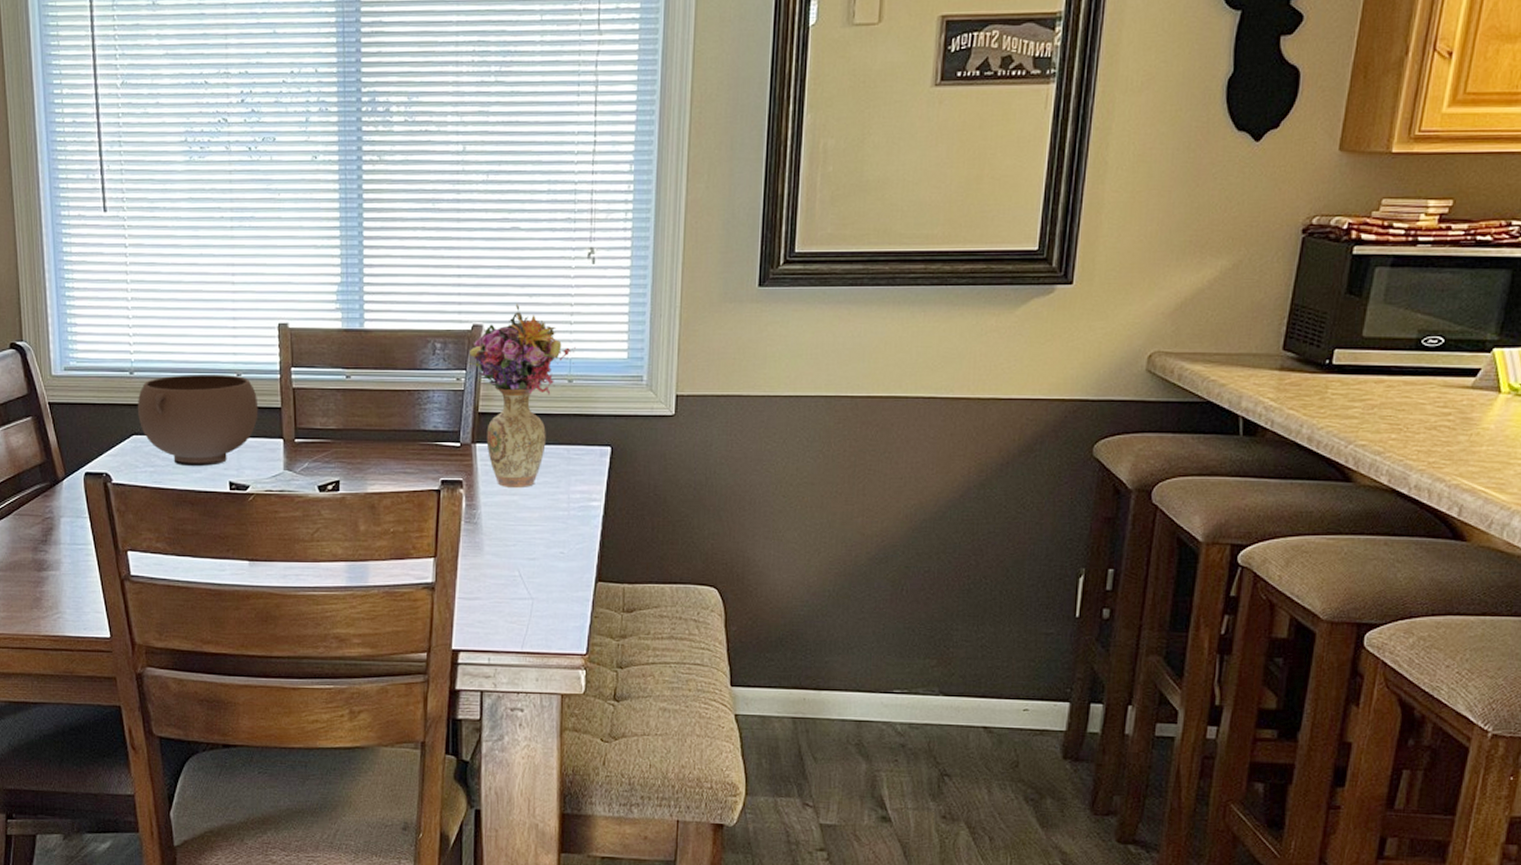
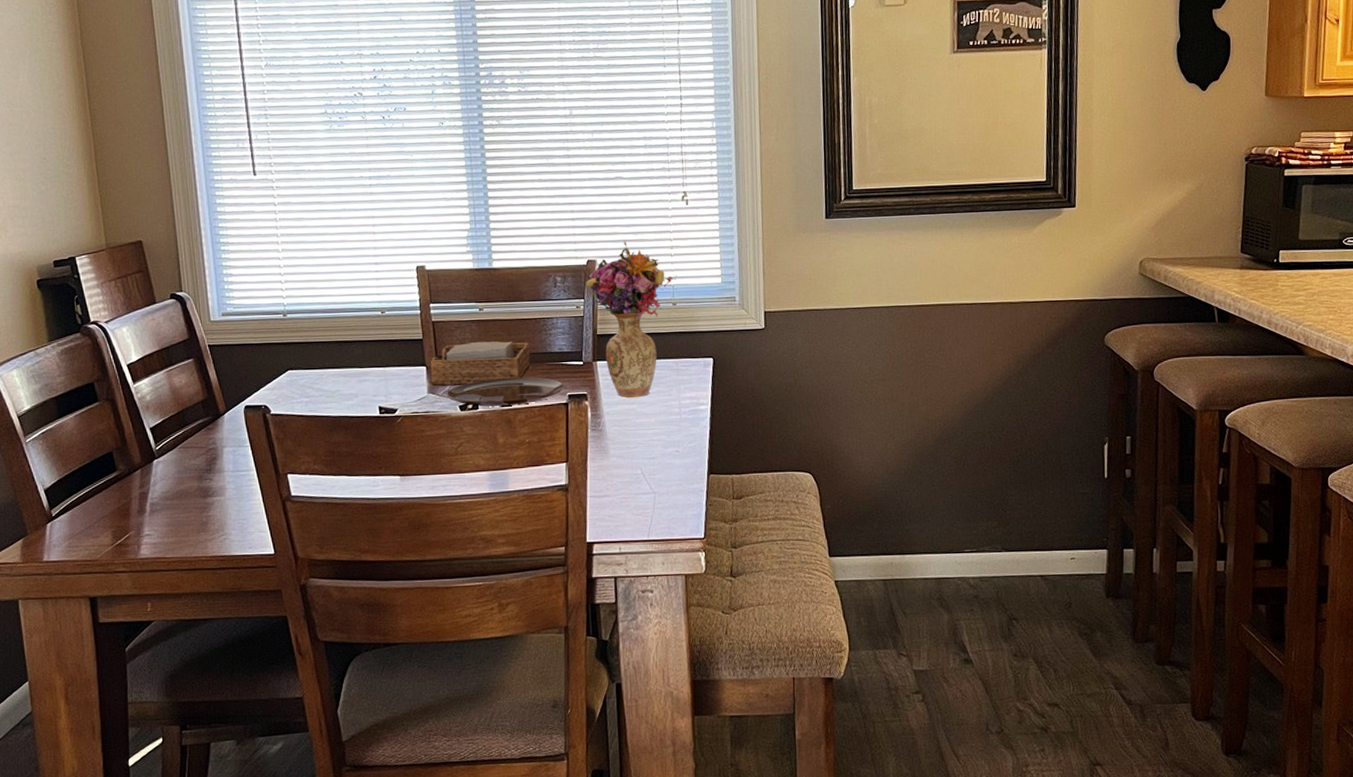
bowl: present [138,375,259,467] -> none [292,312,402,396]
napkin holder: none [288,413,401,462] -> present [430,341,530,386]
plate: none [305,457,437,489] -> present [447,377,564,407]

